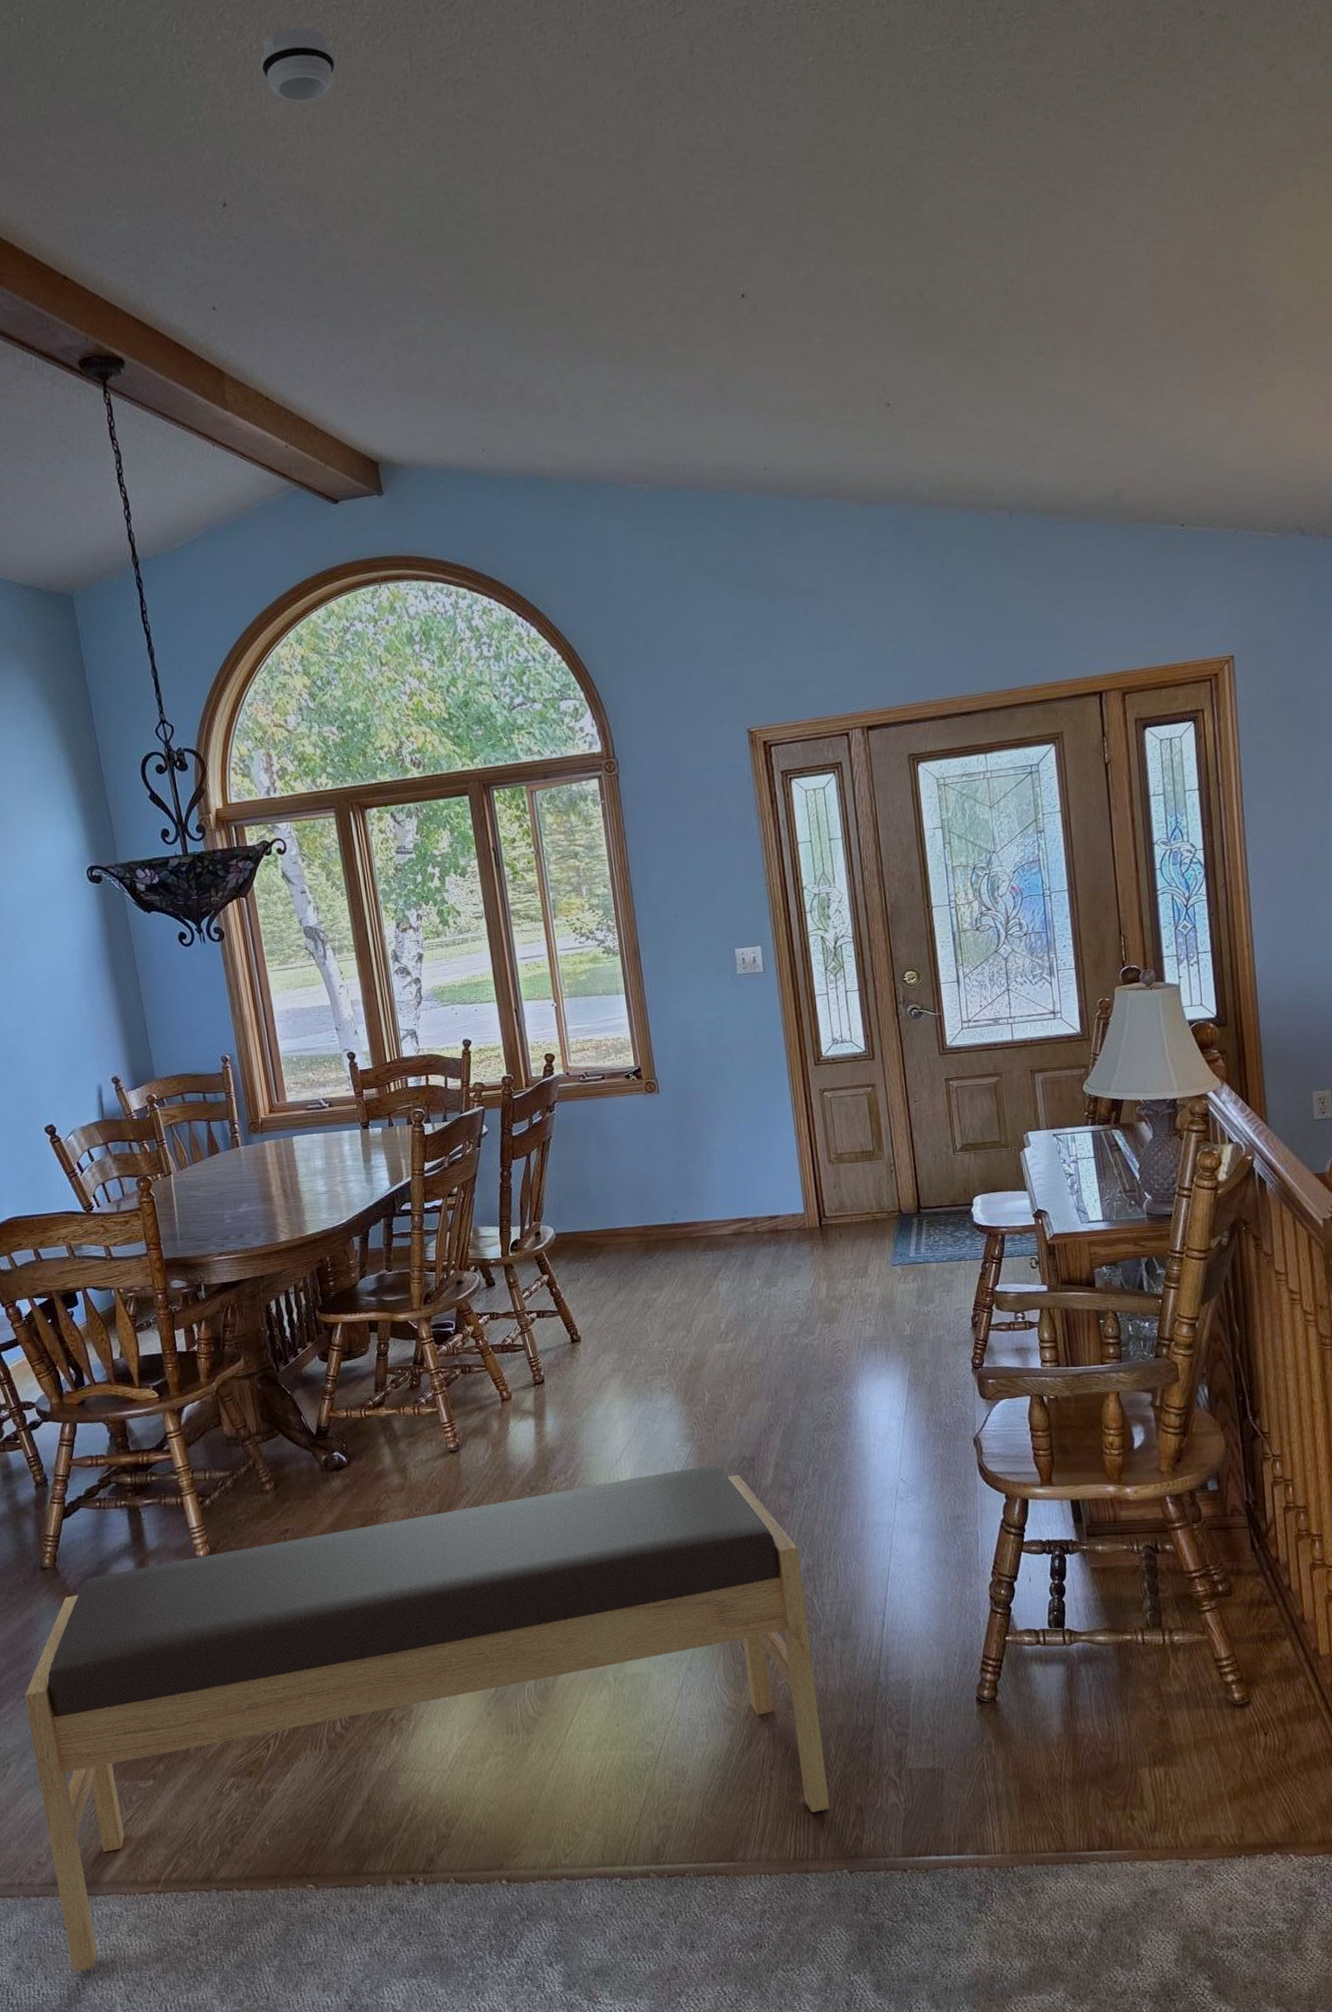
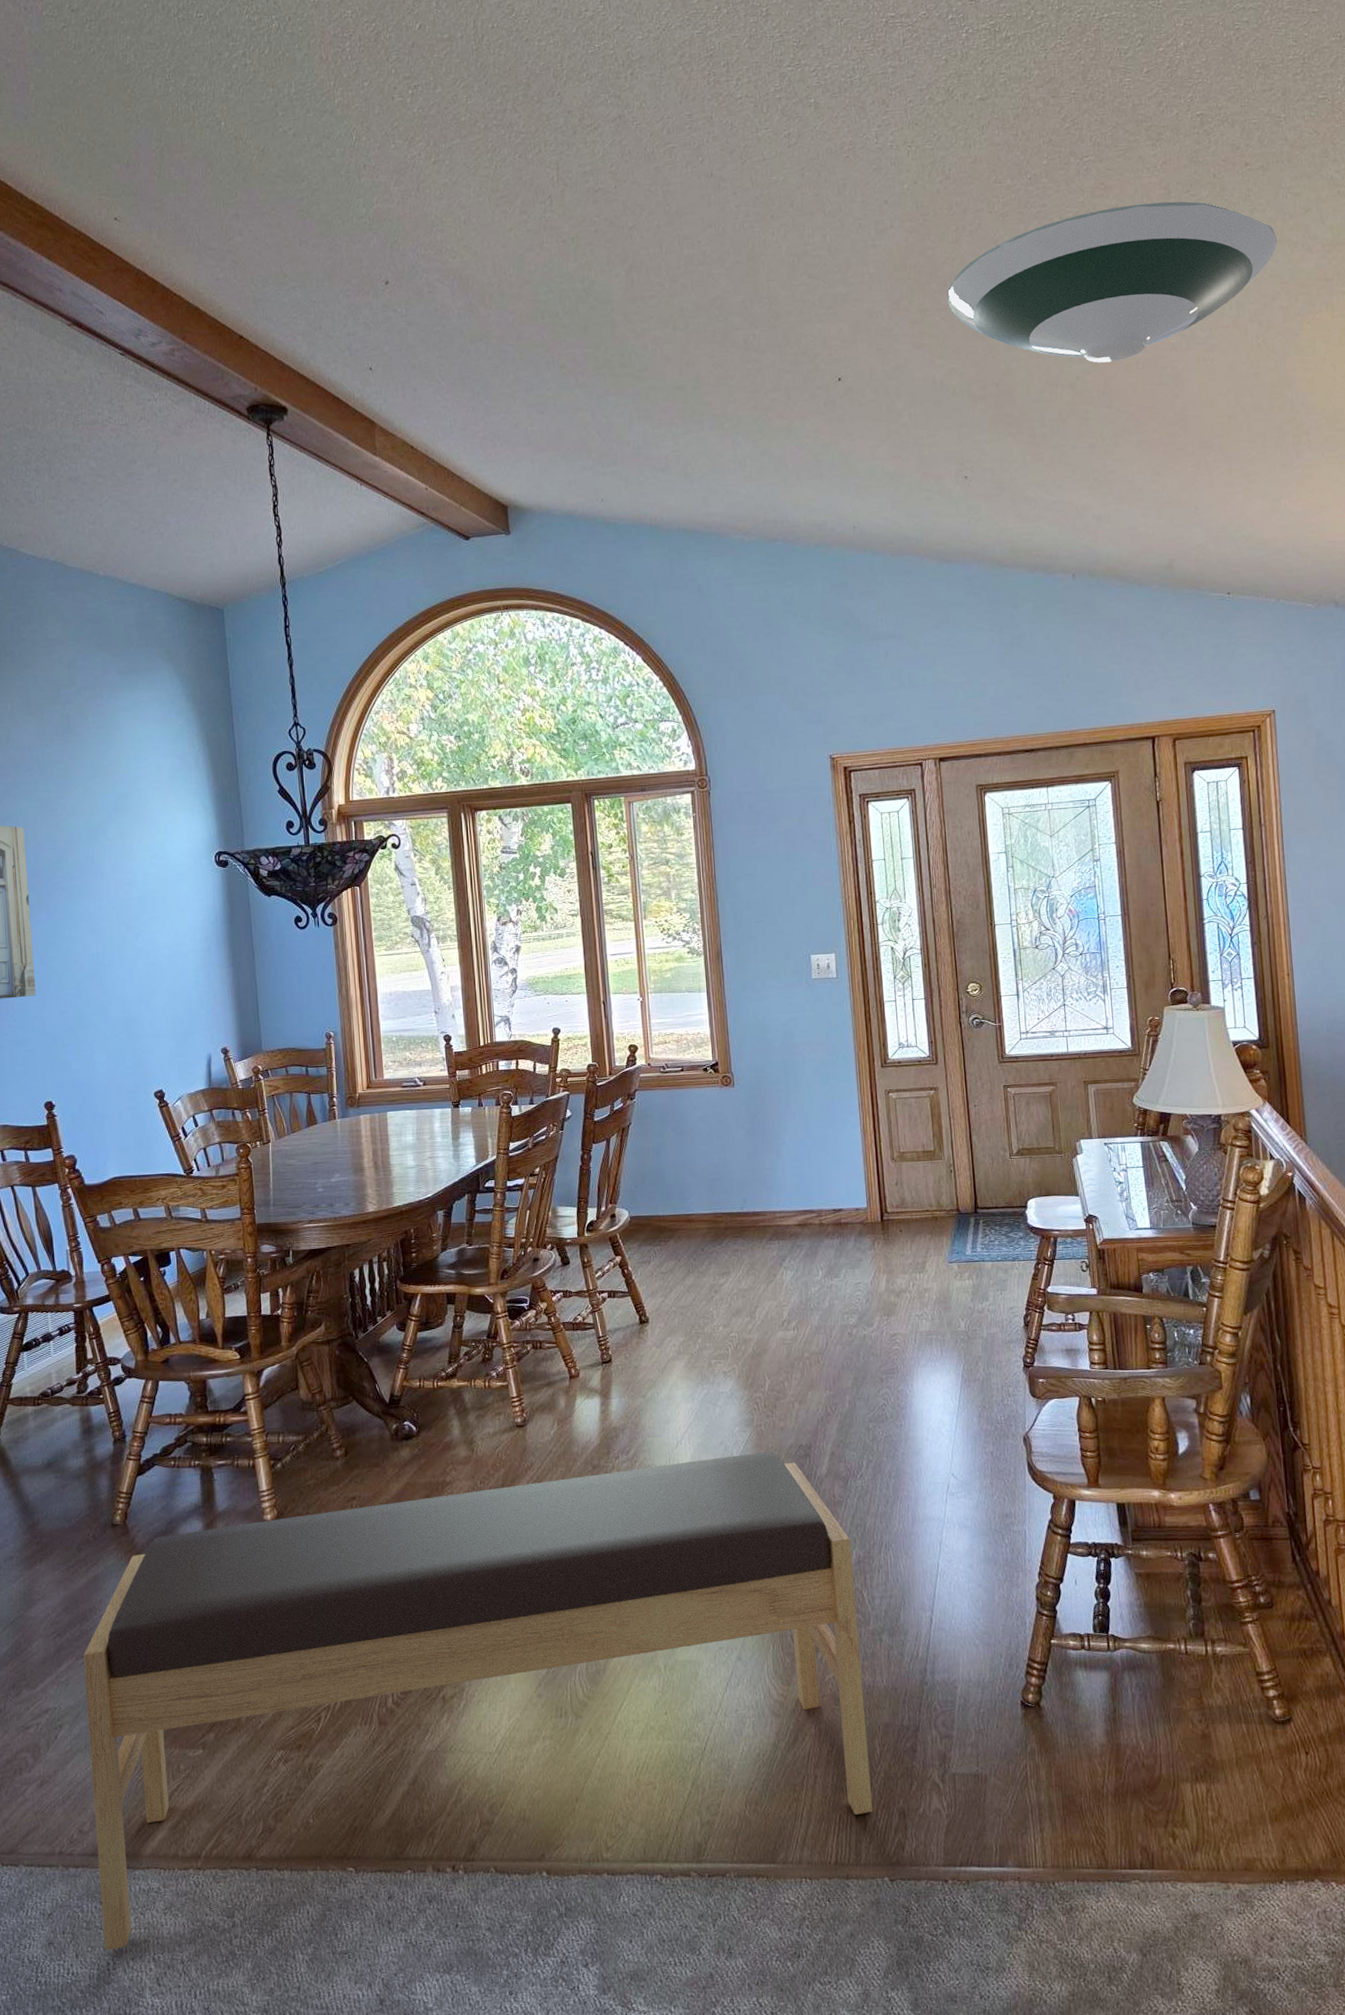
smoke detector: present [260,27,336,103] -> none [427,140,492,202]
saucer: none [861,62,1236,263] -> present [947,201,1277,363]

